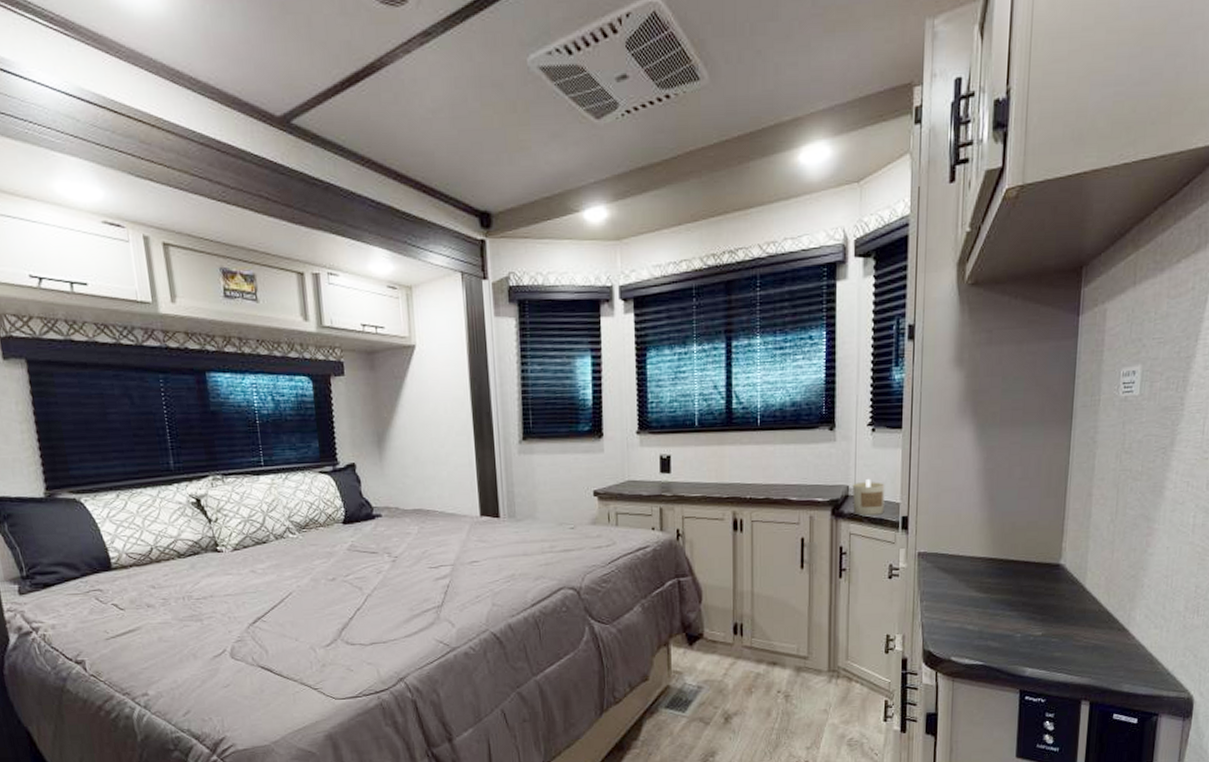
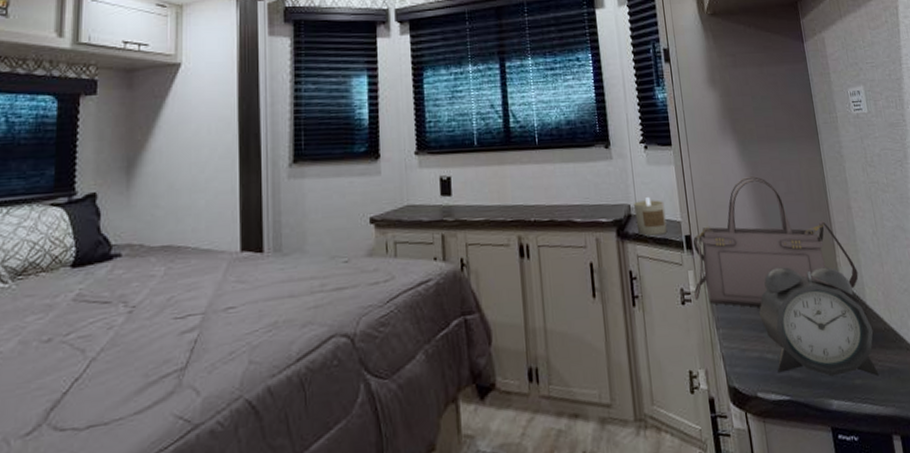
handbag: none [903,460,1083,584] -> present [693,175,859,307]
alarm clock: none [967,549,1086,651] -> present [759,266,879,377]

